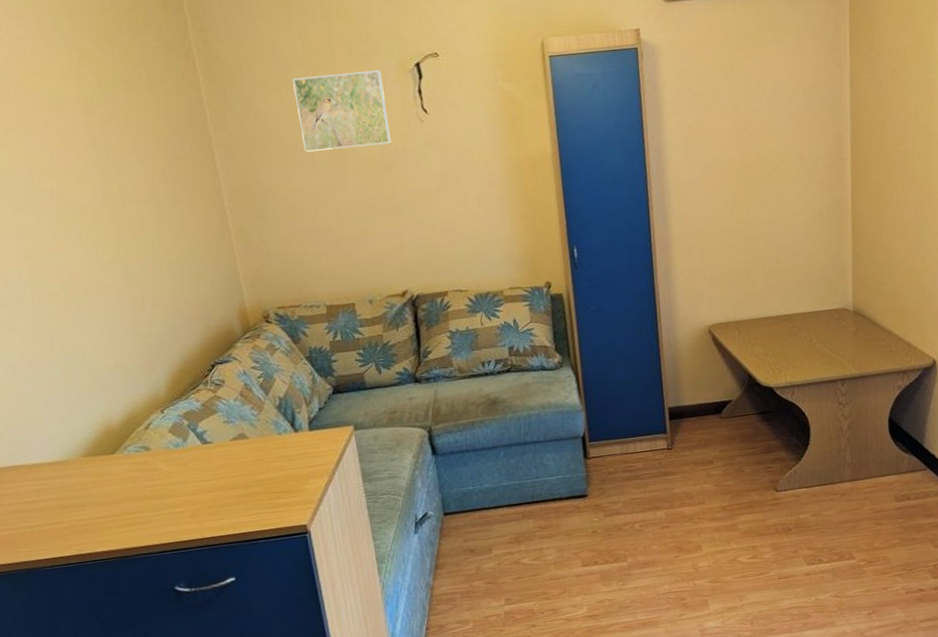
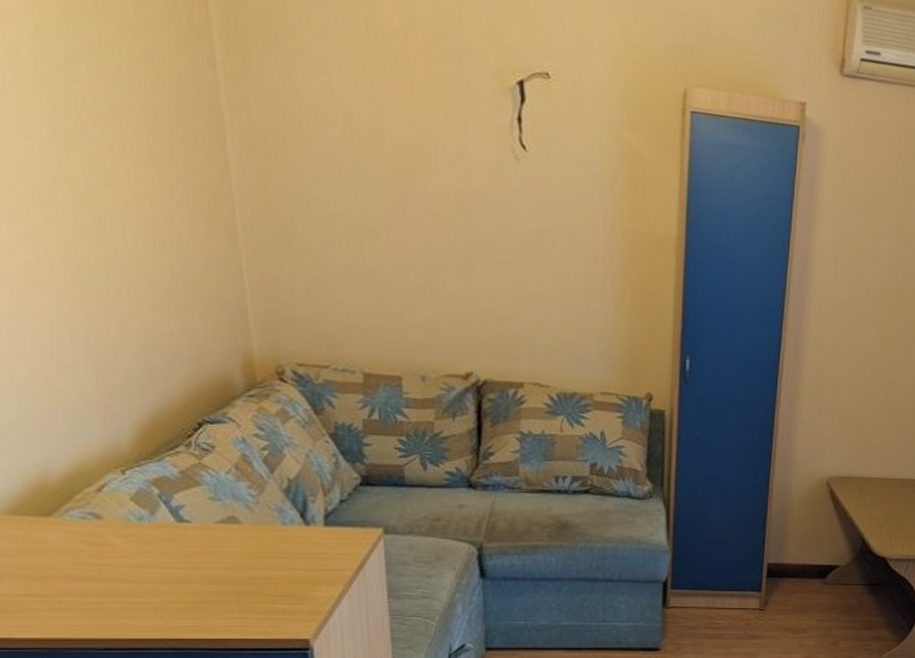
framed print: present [292,71,391,152] -> none [348,63,474,180]

